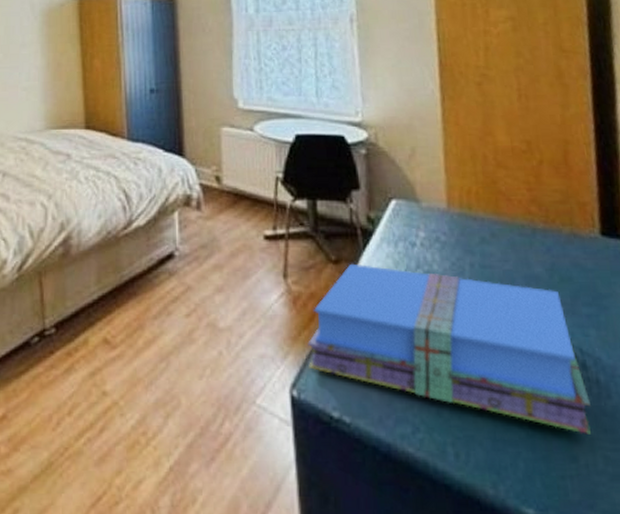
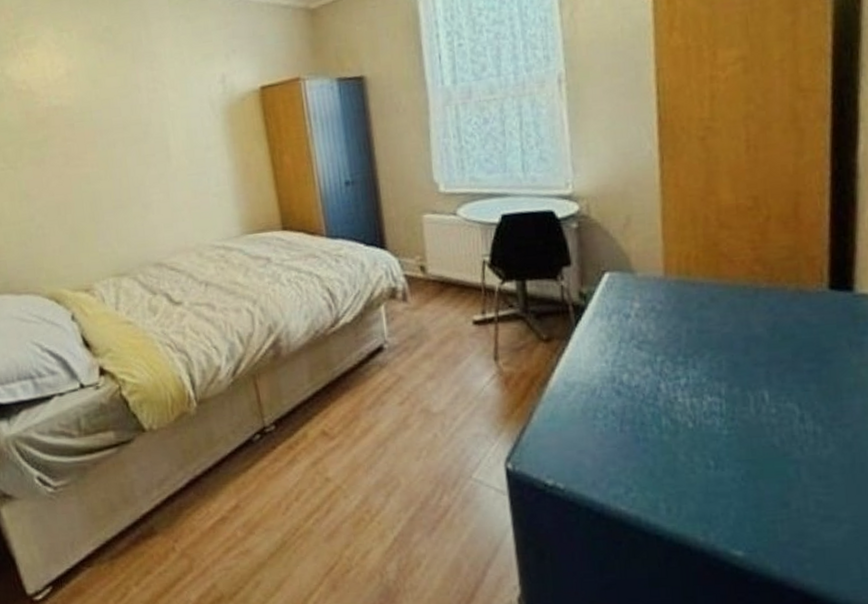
books: present [307,263,591,434] -> none [520,340,806,483]

